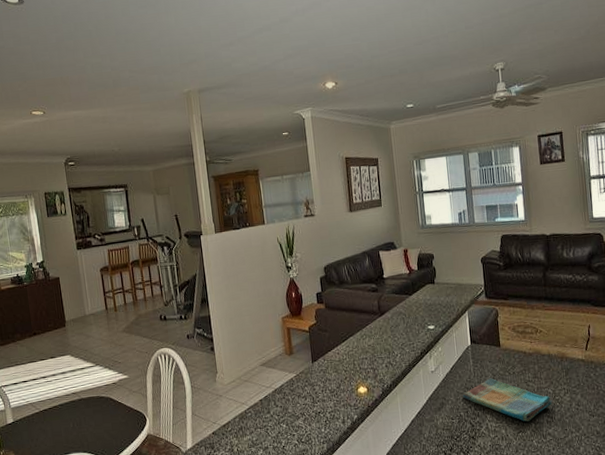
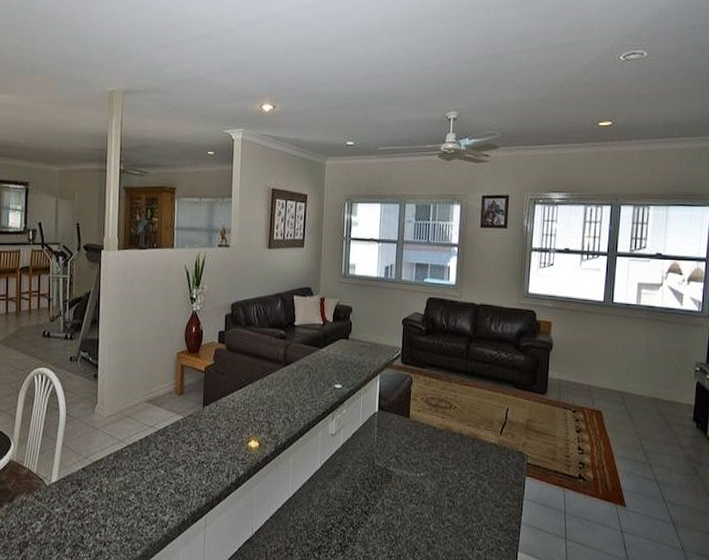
dish towel: present [462,378,553,422] -> none [360,450,457,503]

